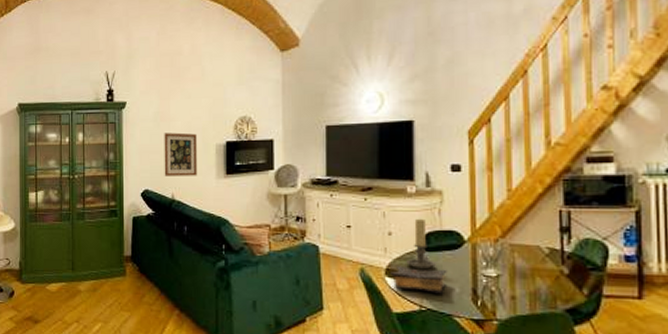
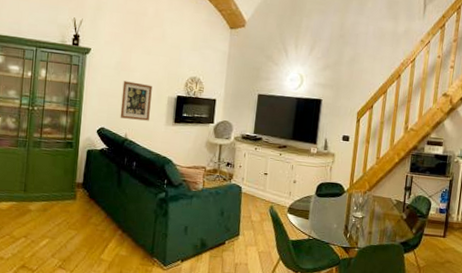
book: present [389,266,447,294] -> none [290,206,331,228]
candle holder: present [406,218,436,270] -> none [303,172,323,210]

